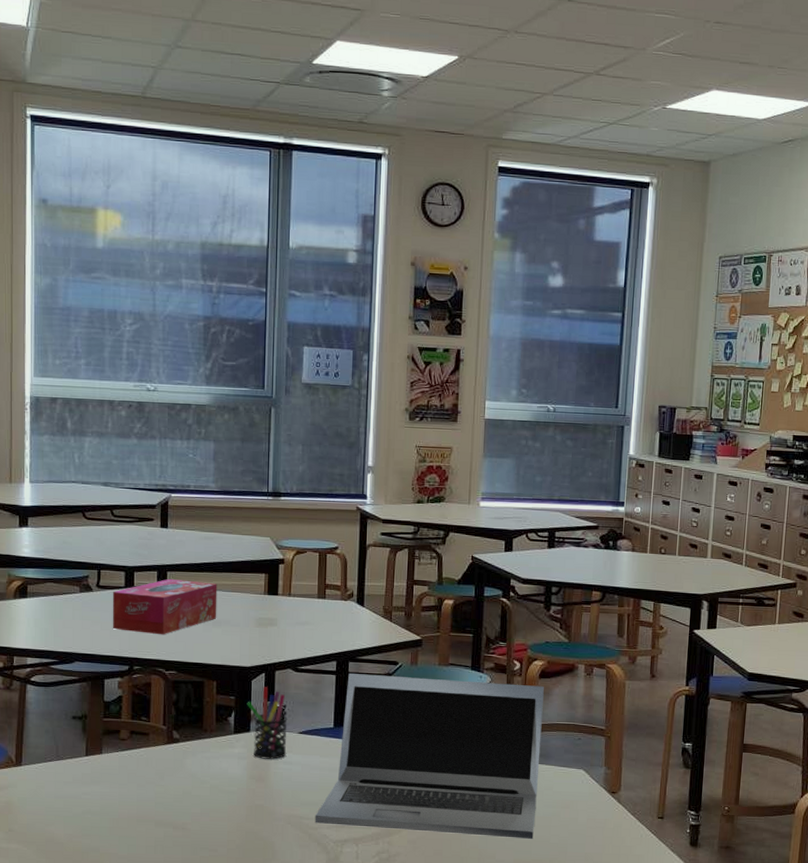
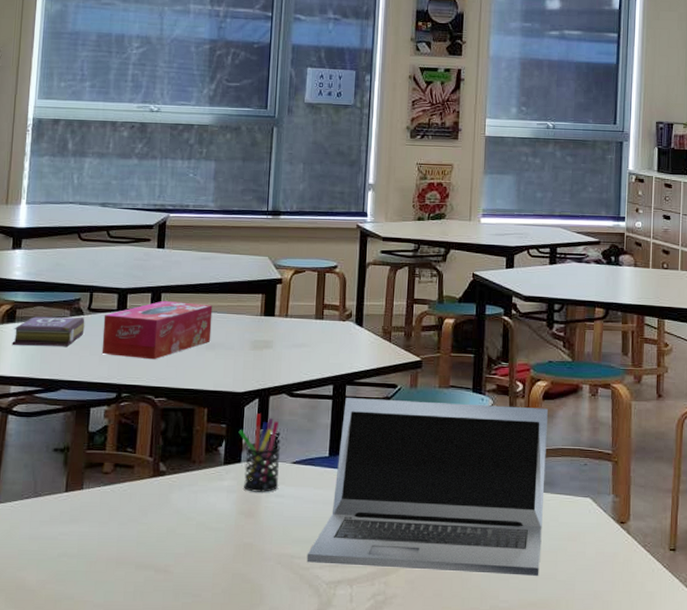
book: none [25,592,95,621] -> present [12,316,85,346]

